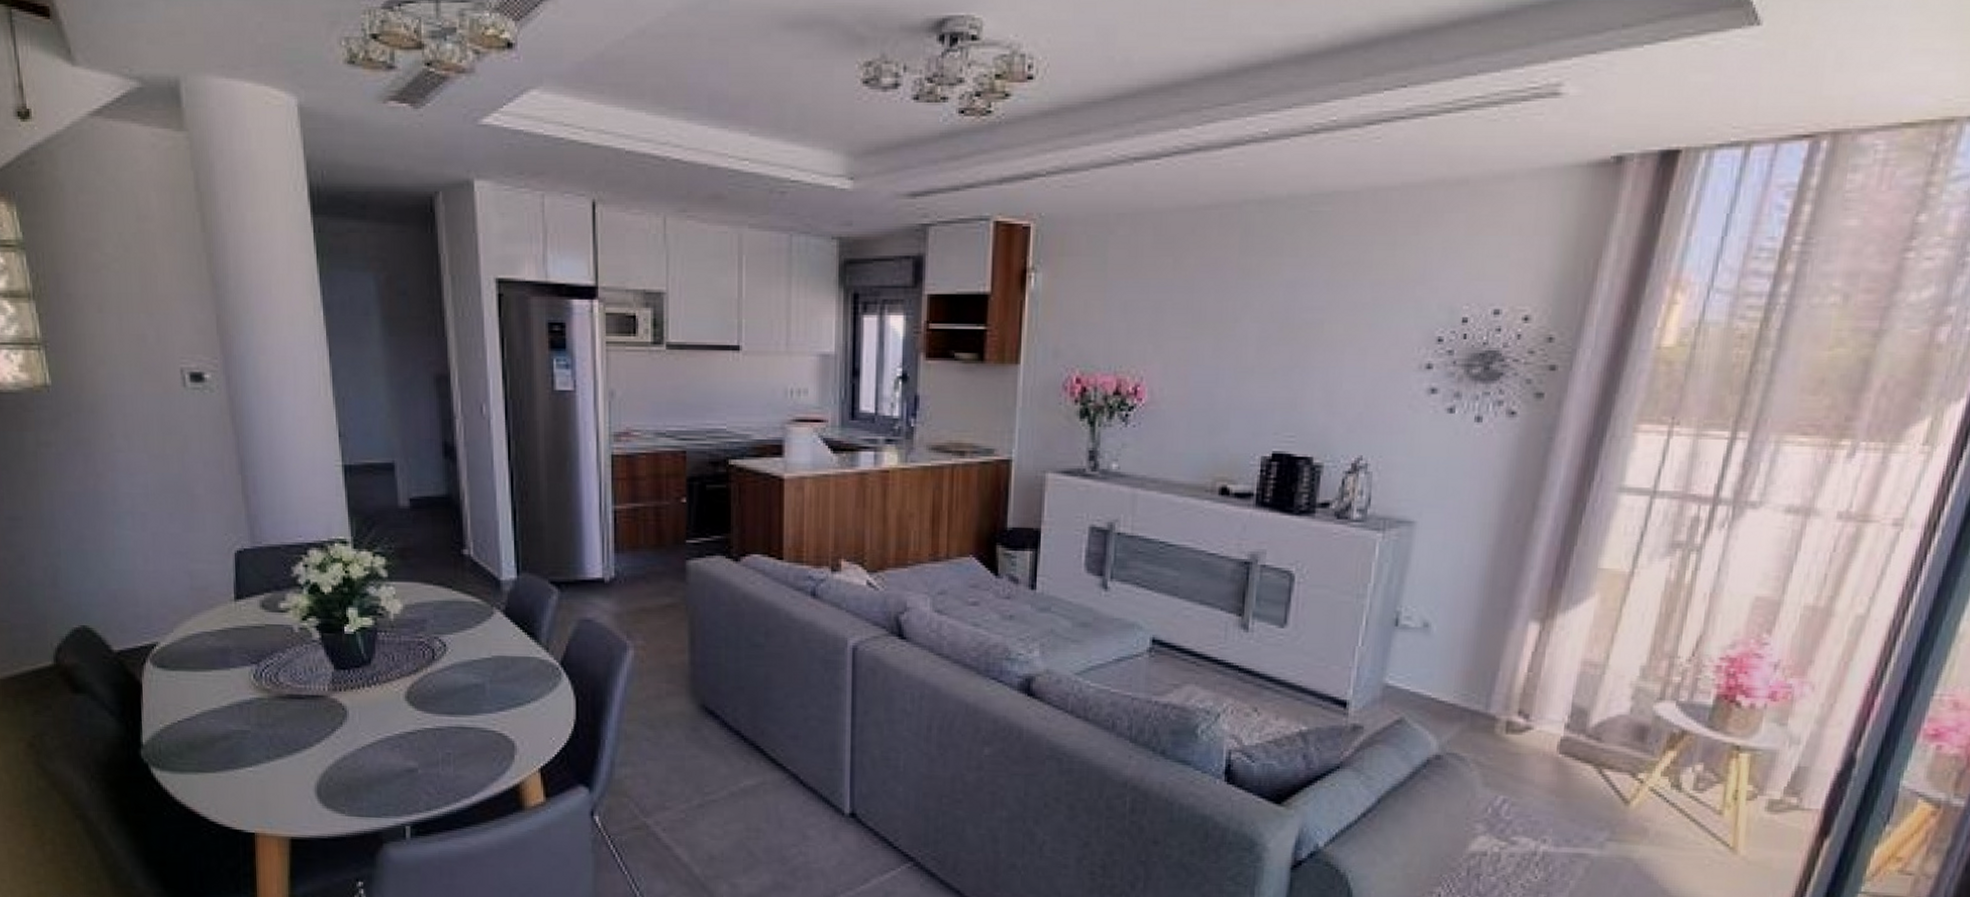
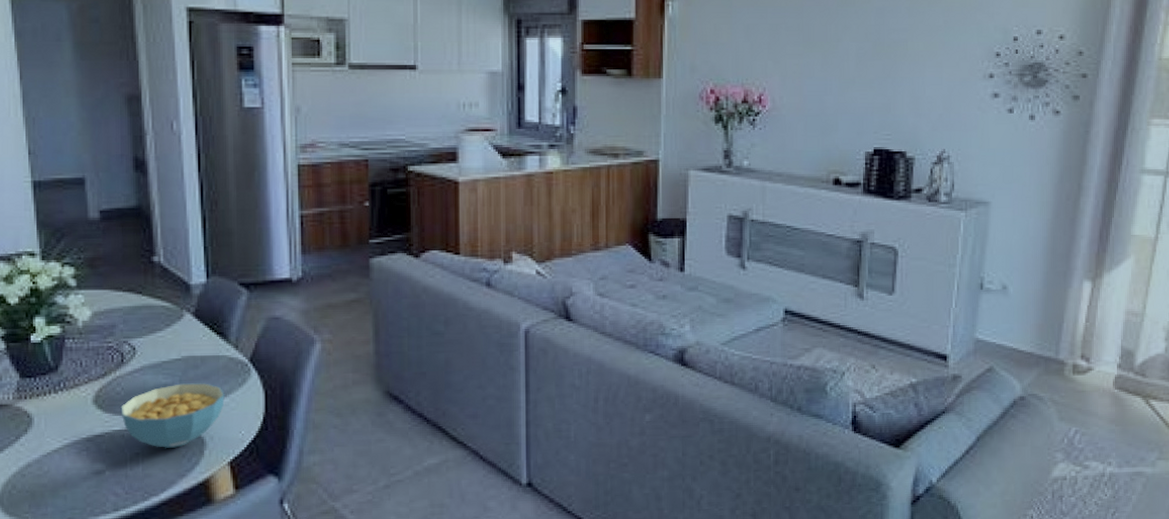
cereal bowl: none [432,684,535,750] -> present [121,383,225,448]

